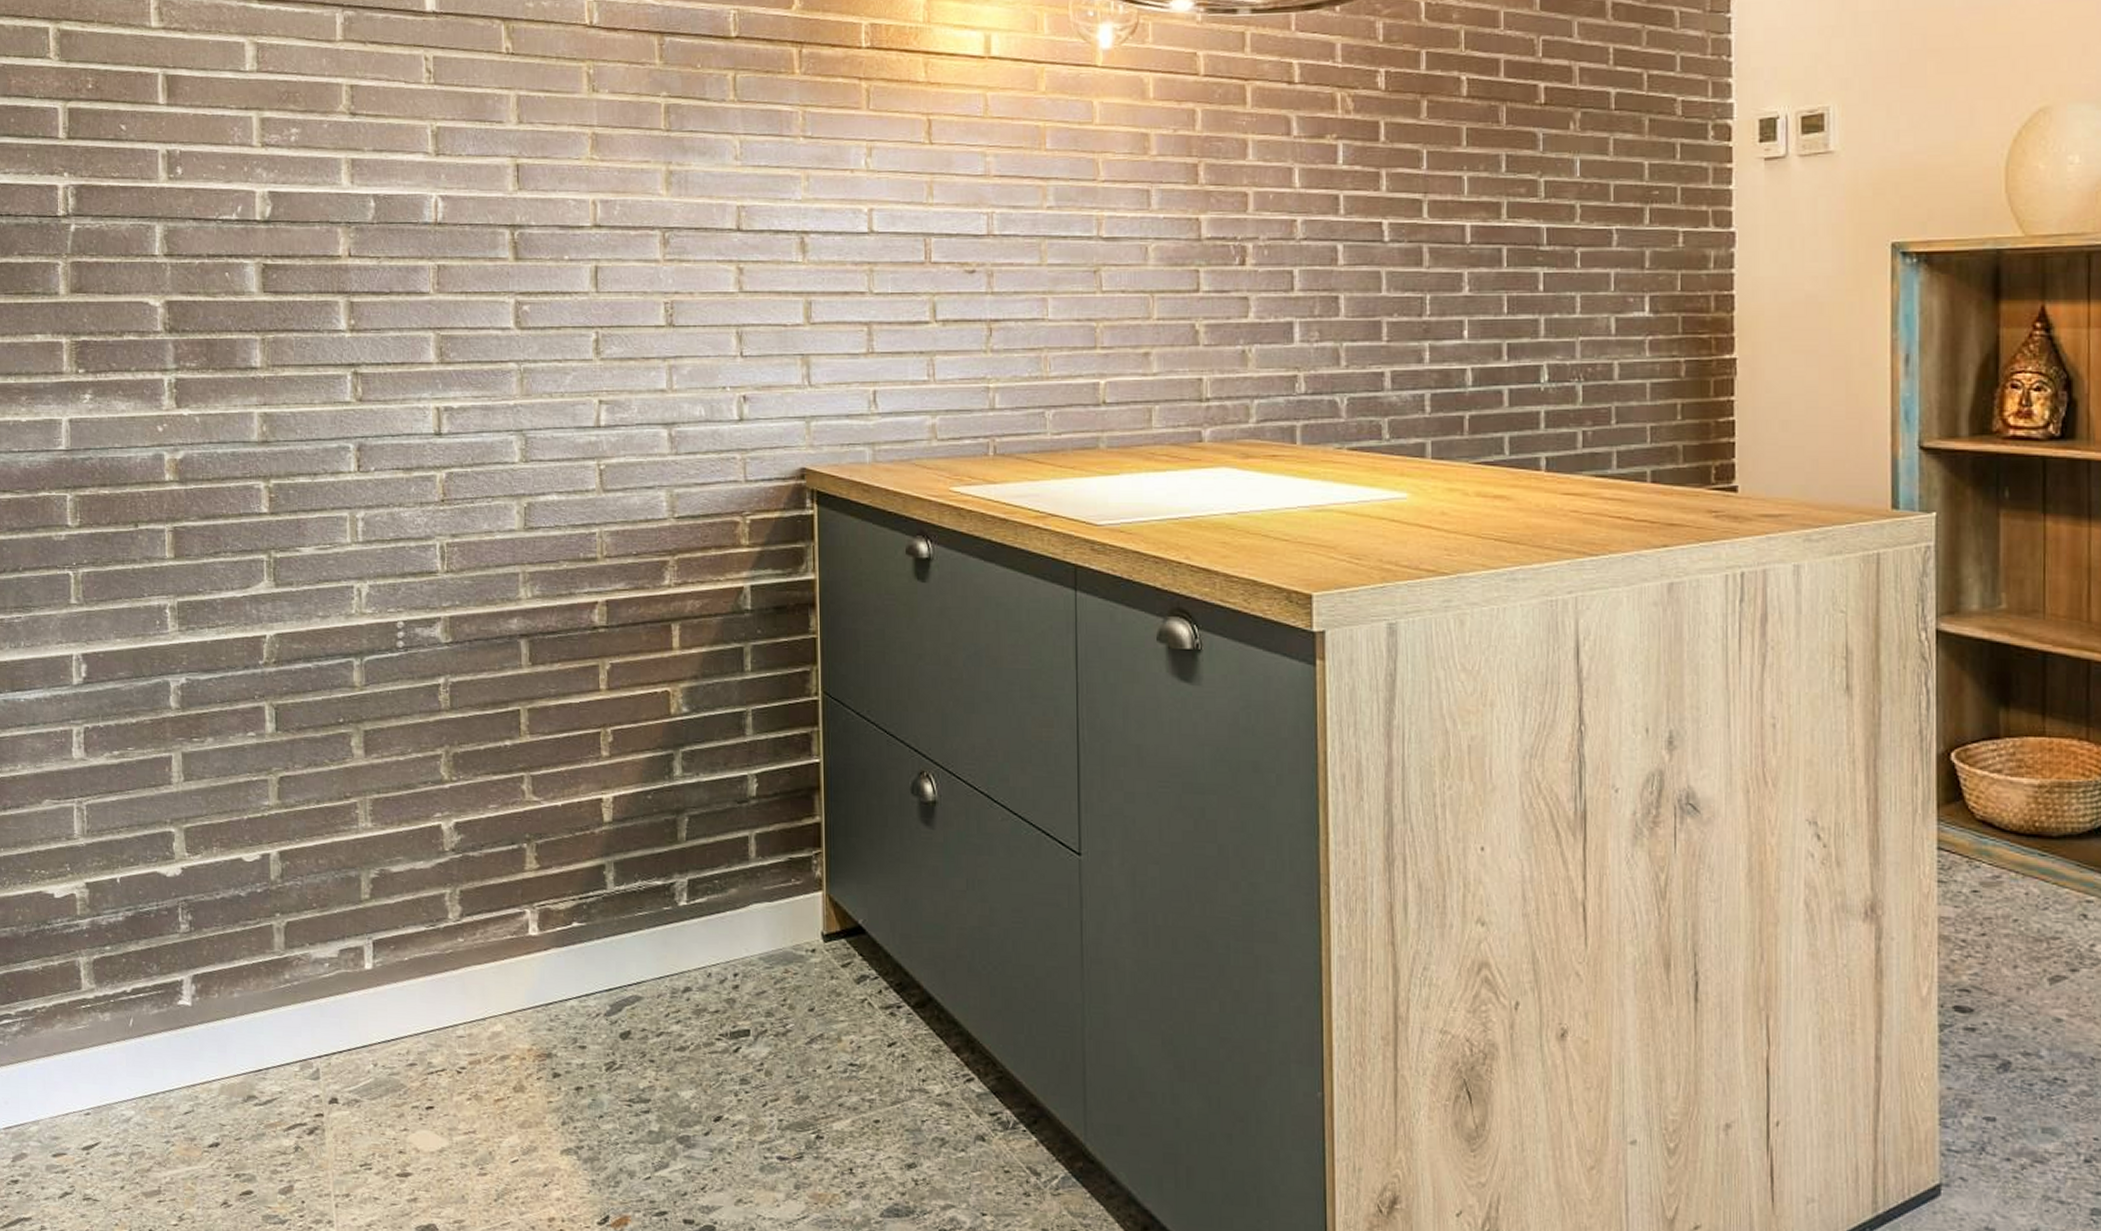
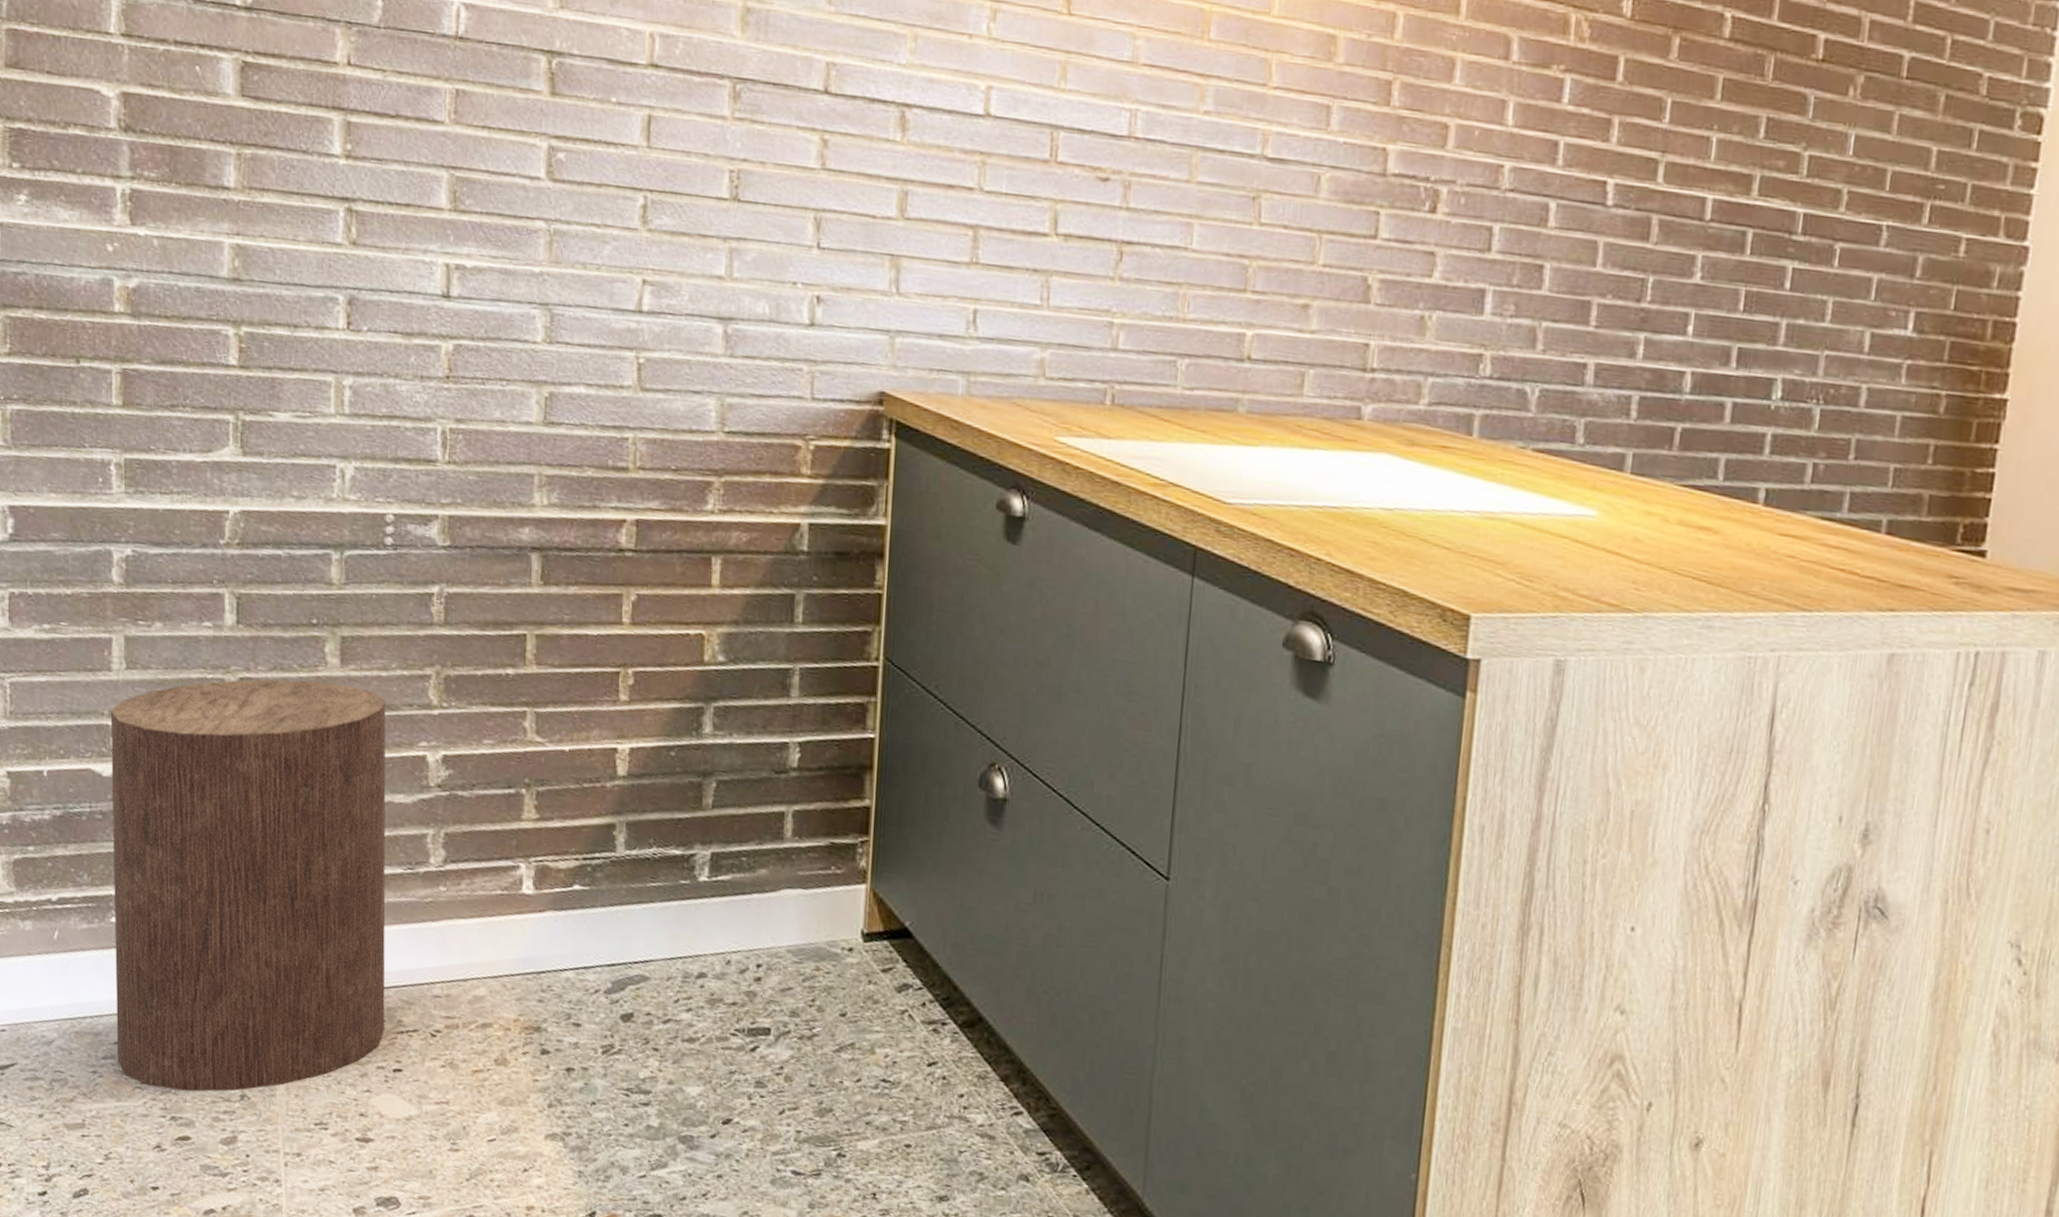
stool: none [172,771,417,1150] -> present [110,679,386,1092]

